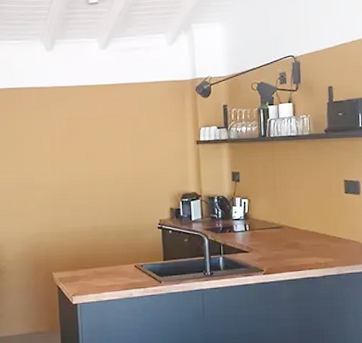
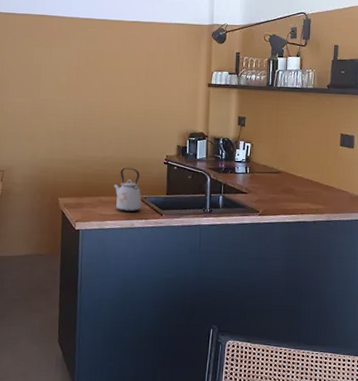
kettle: none [108,235,140,282] -> present [114,167,142,212]

